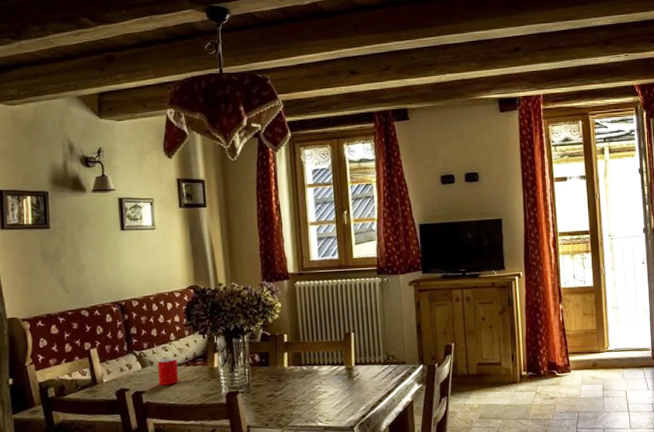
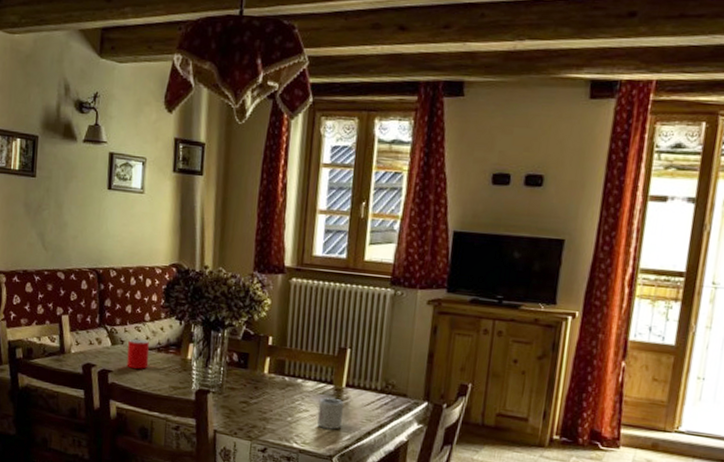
cup: none [334,377,357,405] -> present [317,398,344,430]

